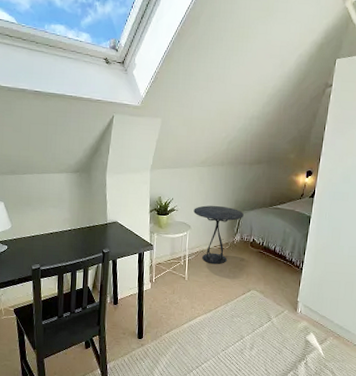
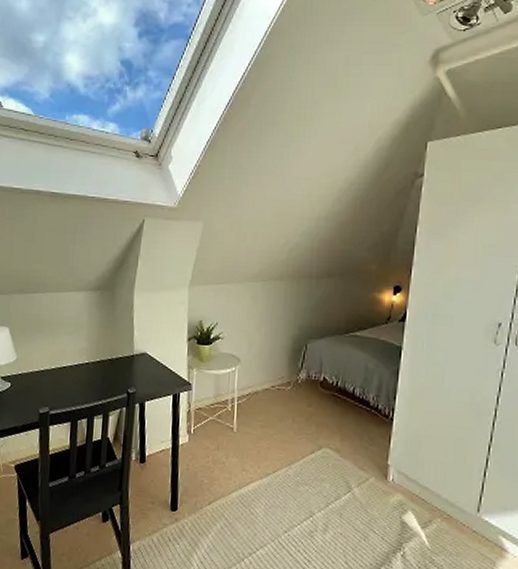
side table: present [193,205,244,264] -> none [244,332,310,411]

